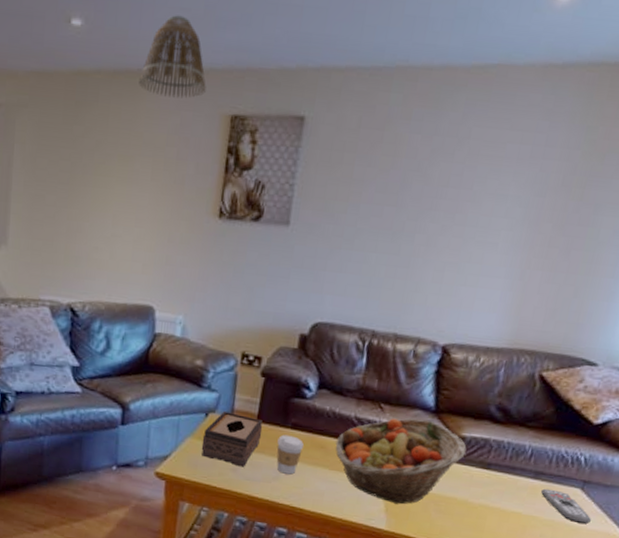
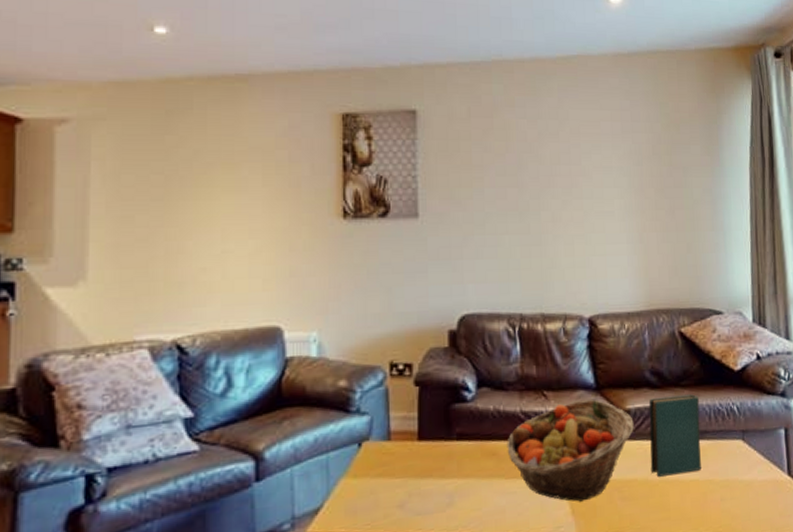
lamp shade: present [139,15,206,99] -> none [238,21,312,100]
tissue box: present [201,412,263,468] -> none [358,435,426,501]
coffee cup: present [276,434,304,475] -> none [445,448,473,497]
book: none [472,431,544,506] -> present [648,393,701,477]
remote control: present [540,488,591,524] -> none [709,446,759,477]

